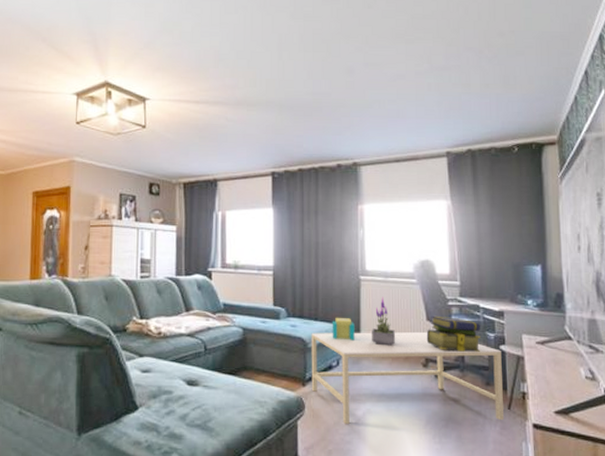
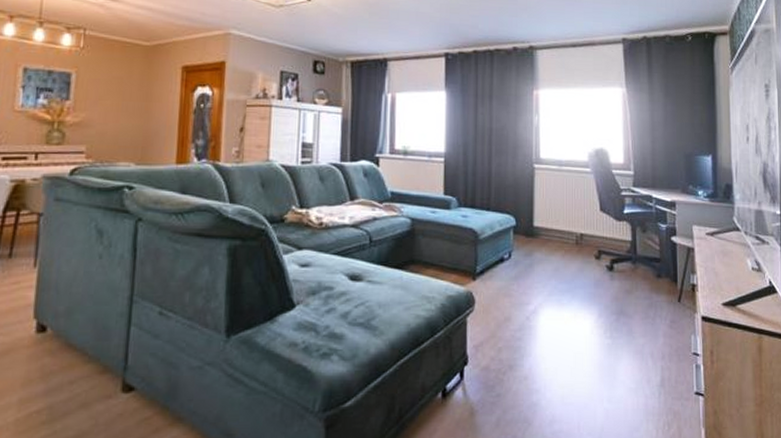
coffee table: present [311,331,504,425] -> none [482,222,674,321]
decorative box: present [332,317,355,341] -> none [504,207,528,232]
potted plant: present [372,296,395,346] -> none [545,186,568,237]
stack of books: present [426,315,481,352] -> none [599,206,653,243]

